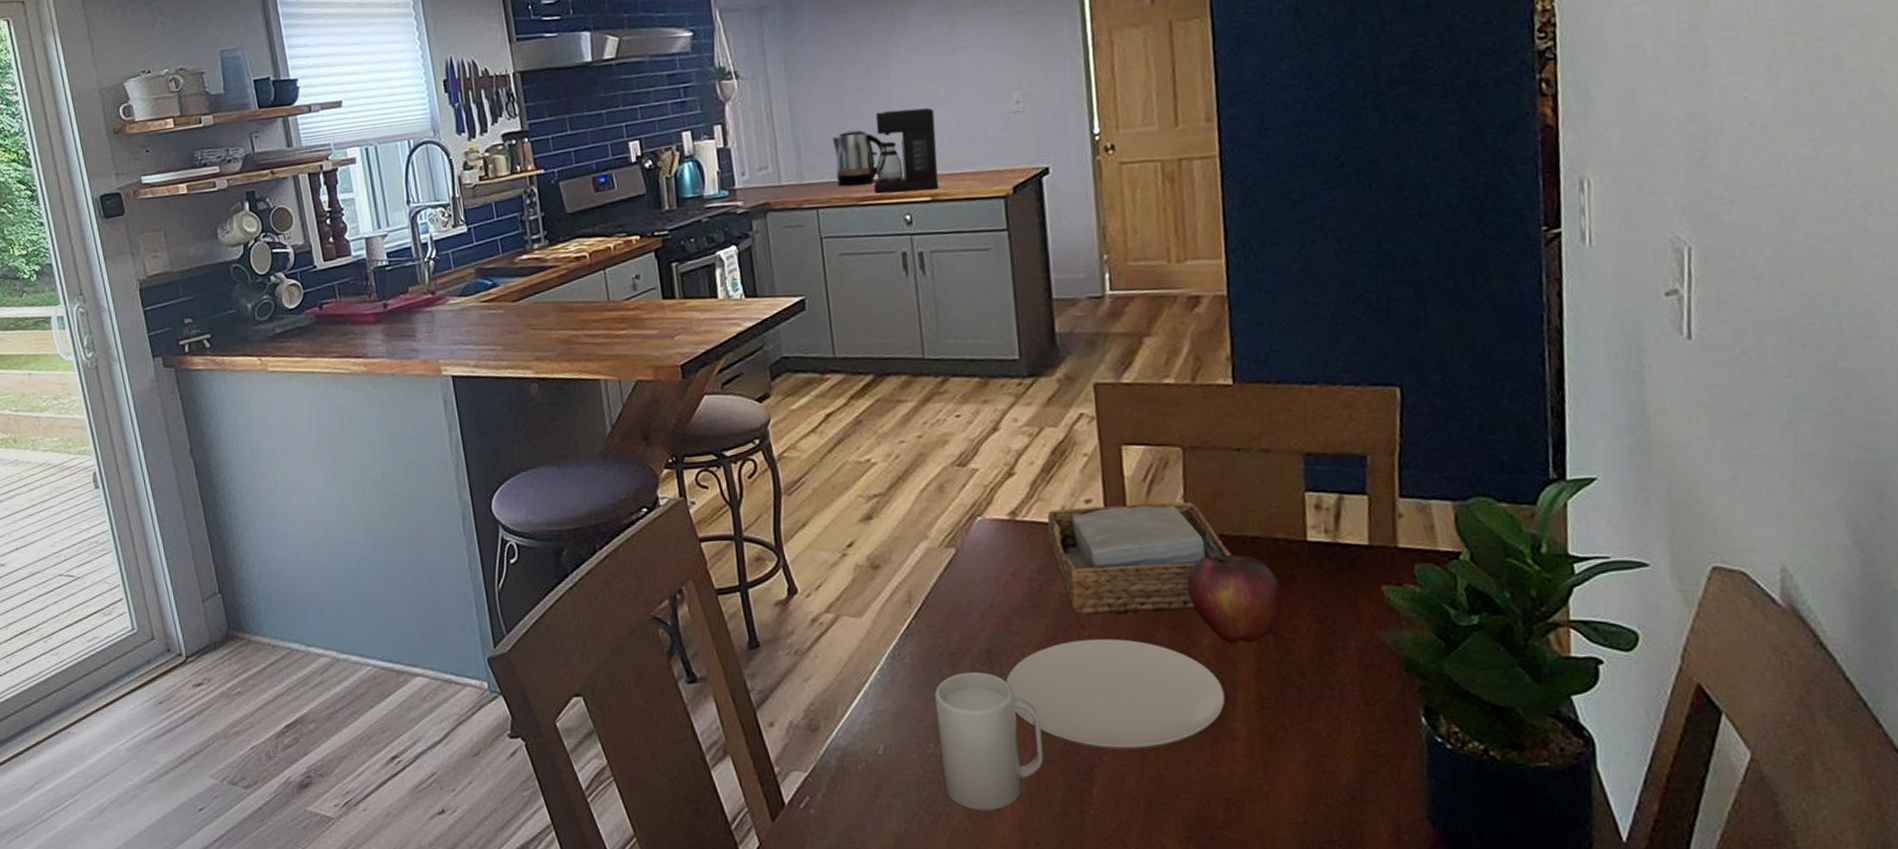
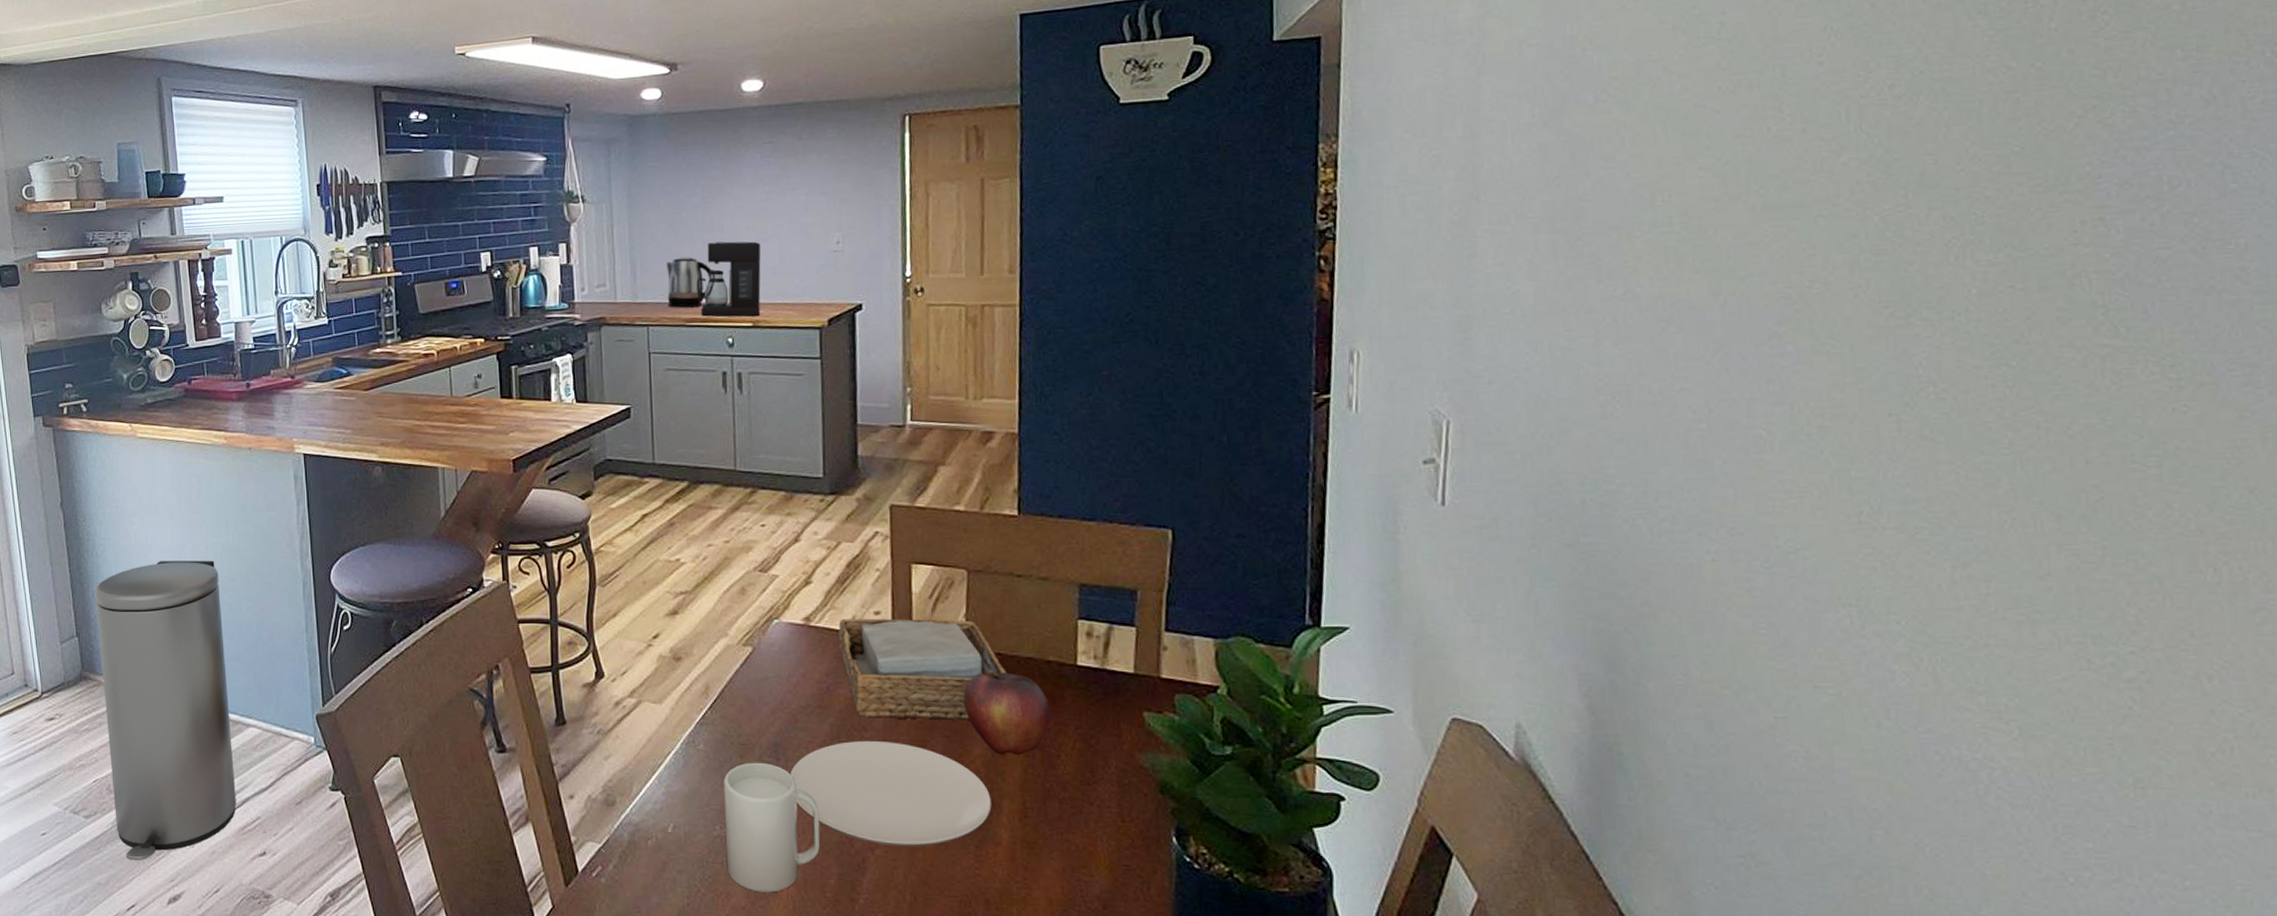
pedal bin: none [235,499,409,830] -> present [94,560,236,860]

